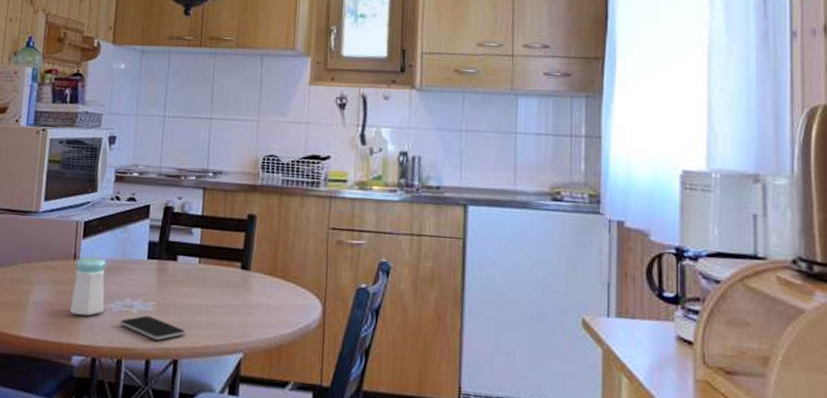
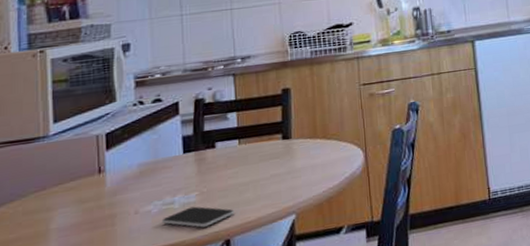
salt shaker: present [70,257,107,316] -> none [101,164,141,228]

